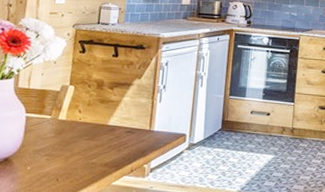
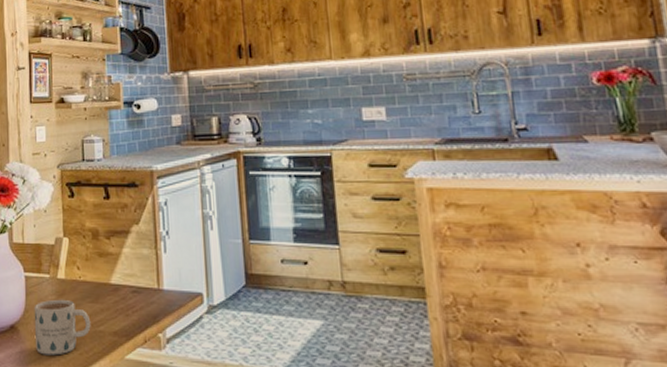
mug: none [27,136,85,183] -> present [34,299,91,356]

